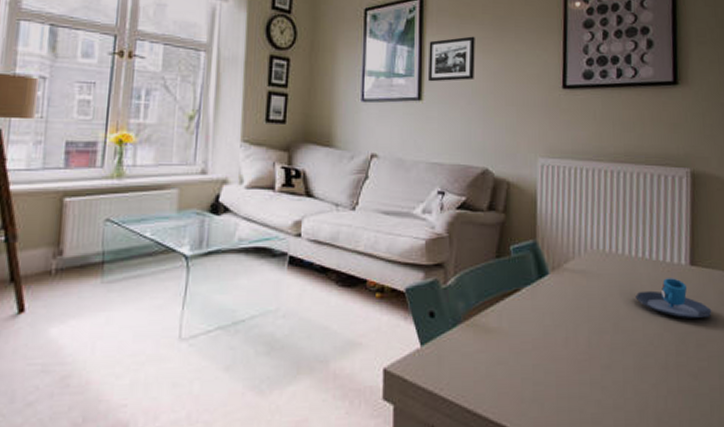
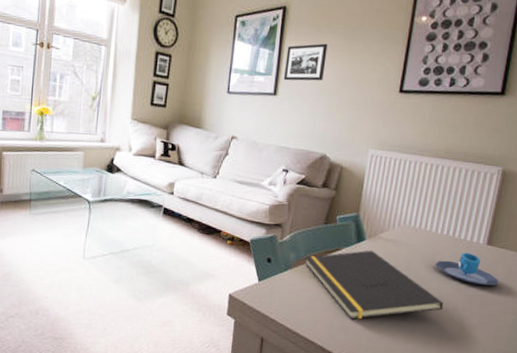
notepad: none [477,287,654,385] -> present [305,250,444,320]

